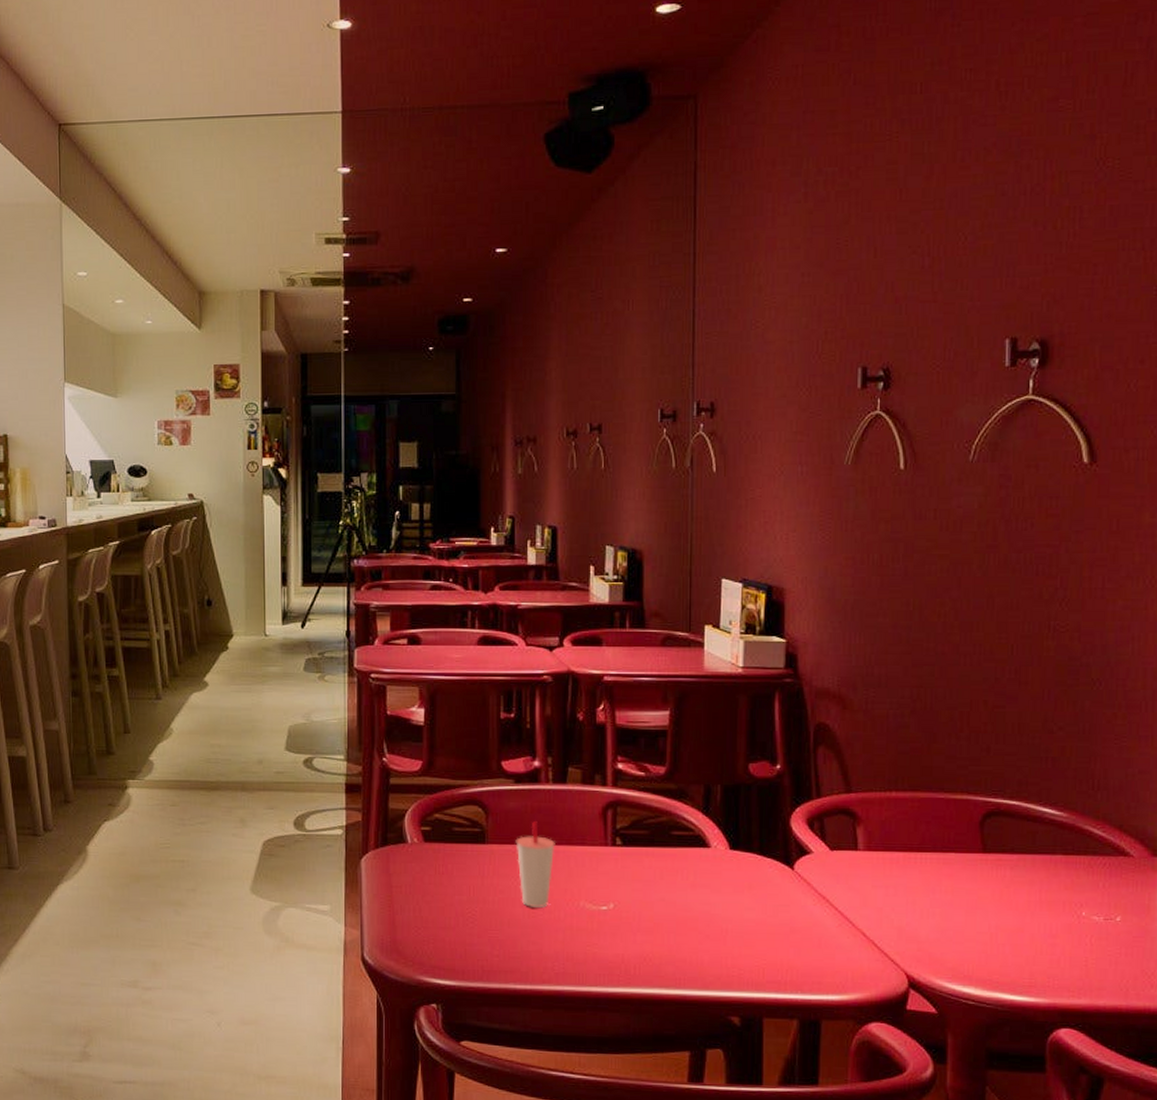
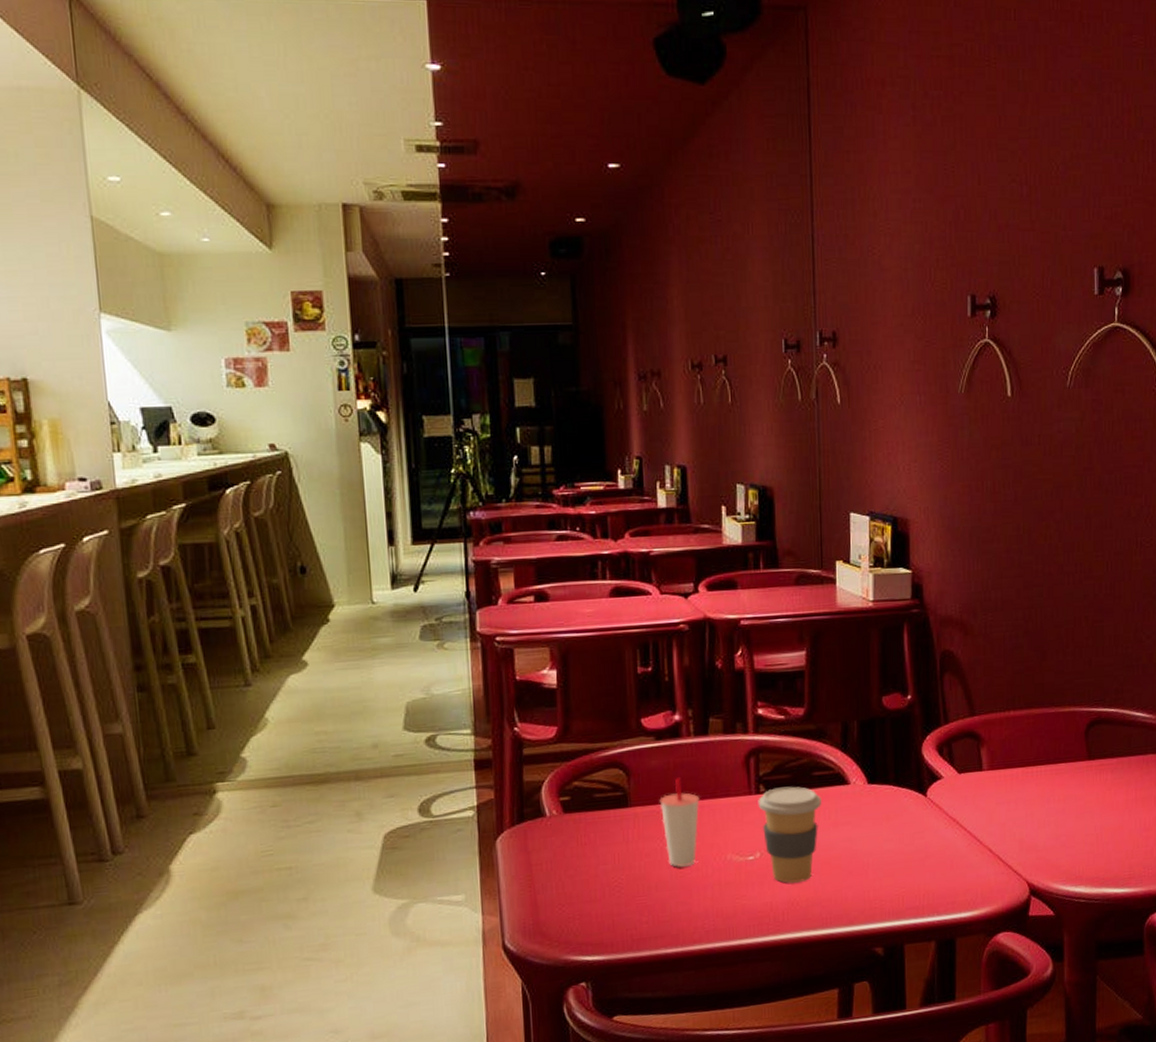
coffee cup: none [614,842,680,939] -> present [758,786,822,883]

